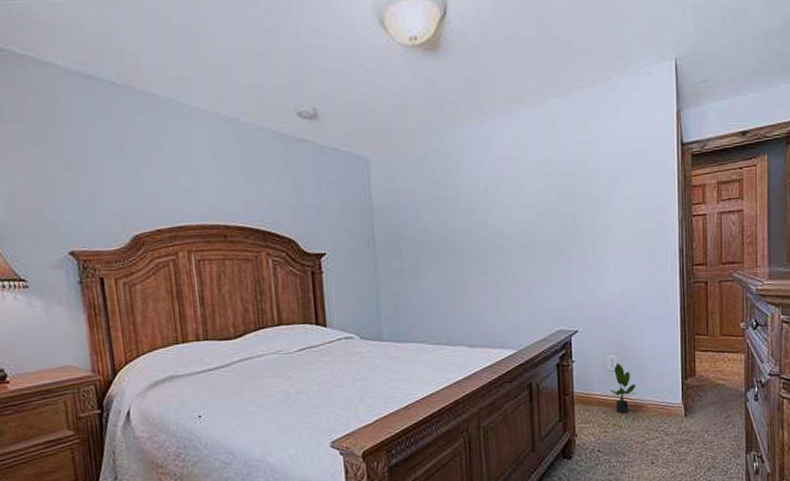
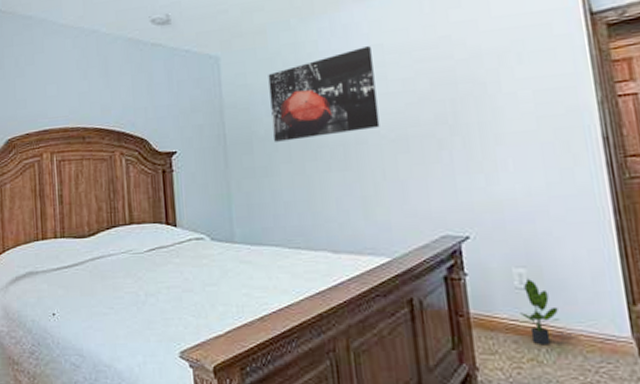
wall art: none [416,159,514,246] -> present [268,46,380,142]

